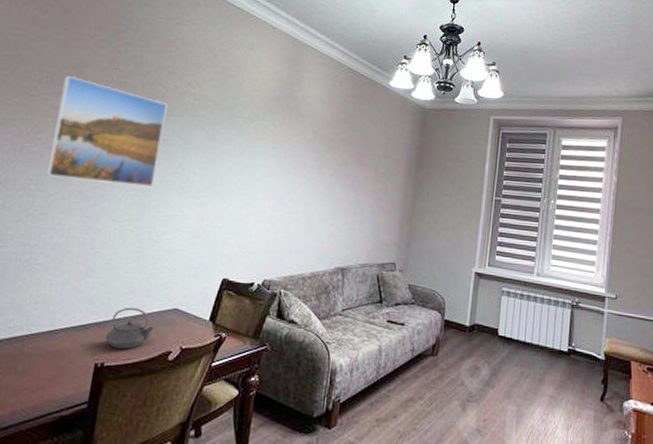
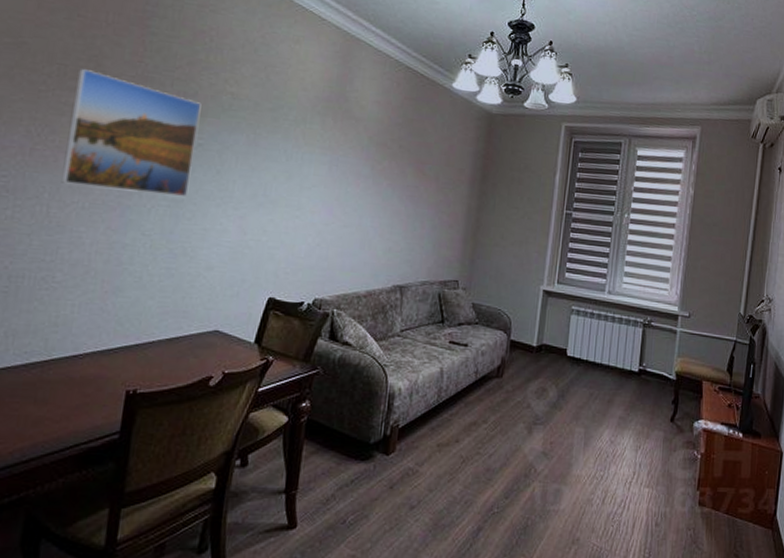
teapot: present [105,307,154,349] -> none [137,329,192,374]

